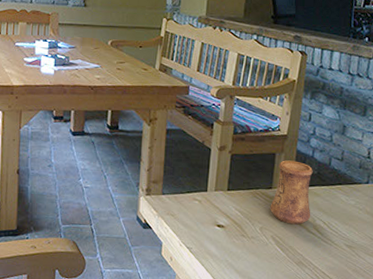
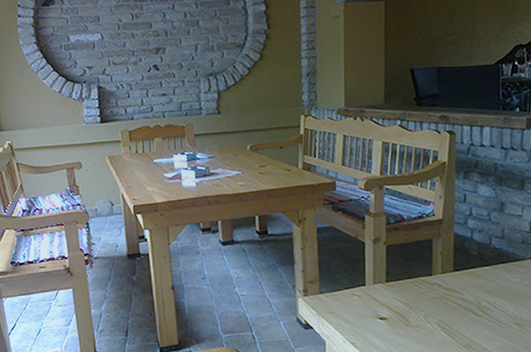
cup: present [270,160,313,225] -> none [432,244,476,309]

